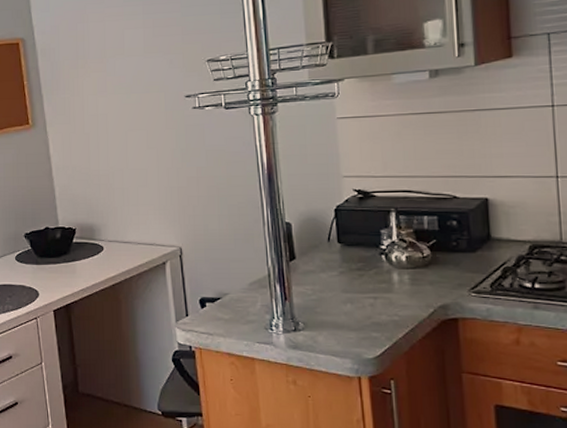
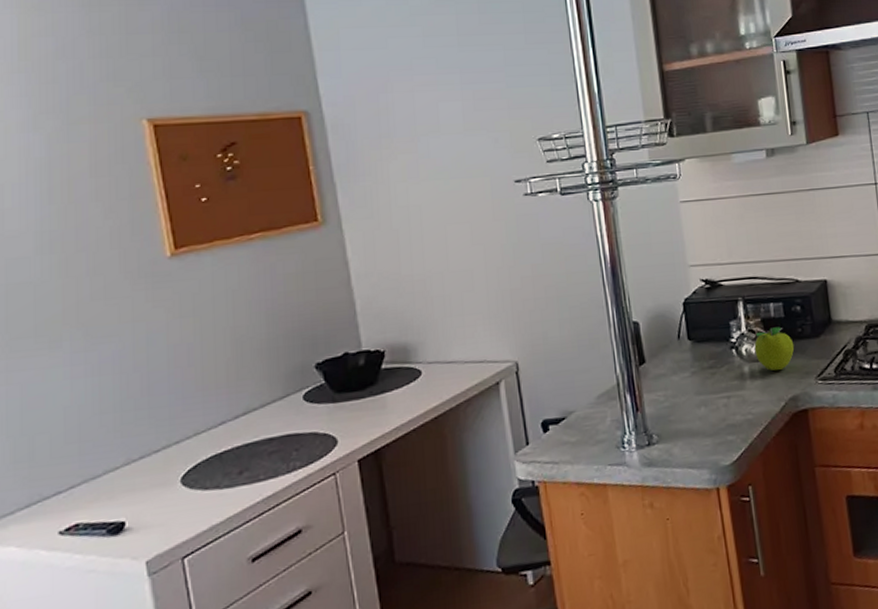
fruit: none [404,239,448,280] -> present [754,327,795,371]

